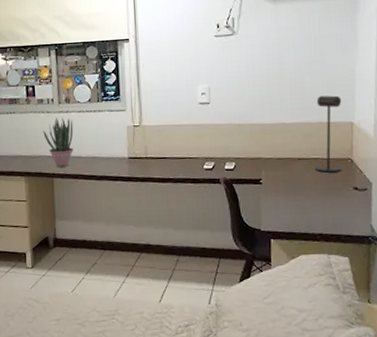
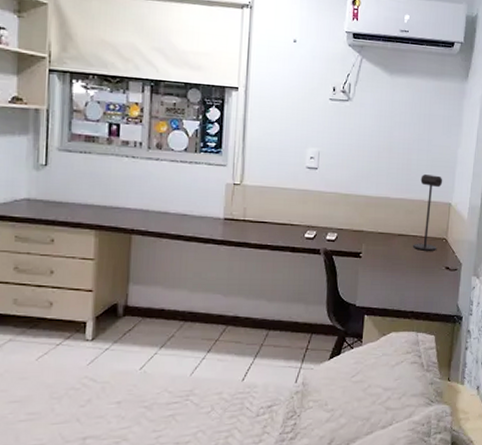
potted plant: present [43,117,74,167] -> none [125,164,163,223]

